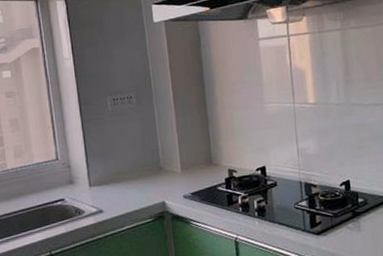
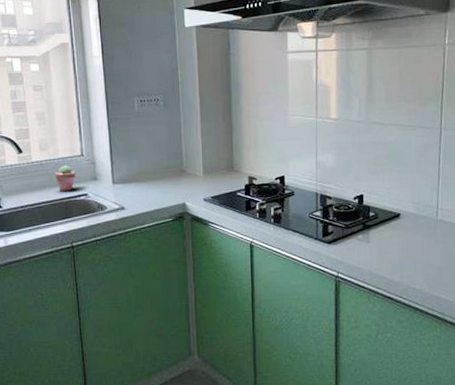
potted succulent: none [30,170,52,198] -> present [54,165,76,192]

